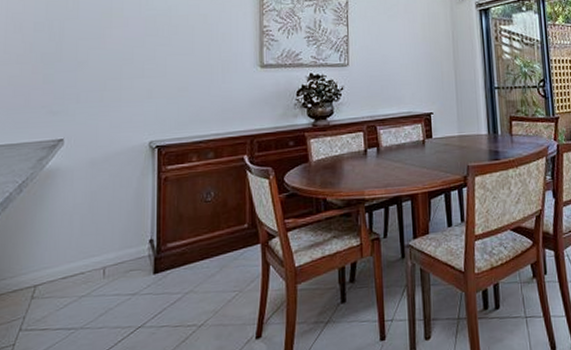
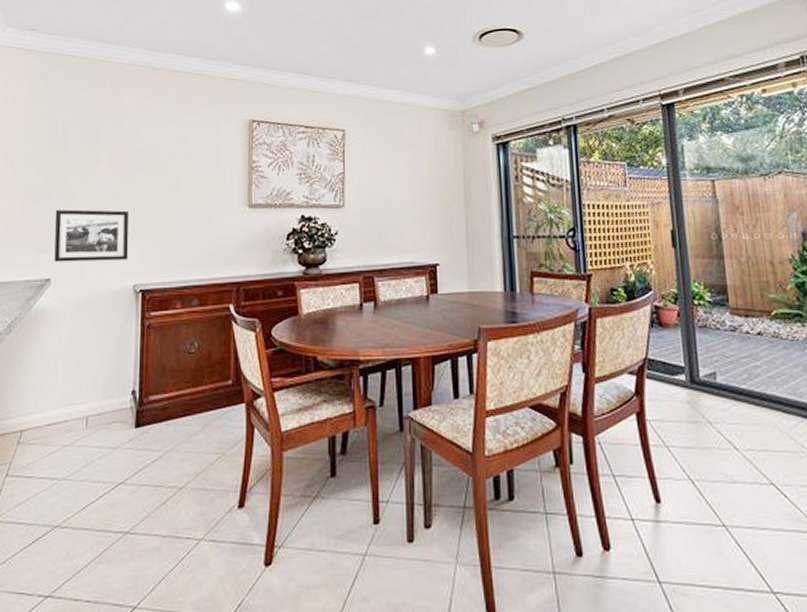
picture frame: none [67,72,144,123] -> present [54,209,129,263]

